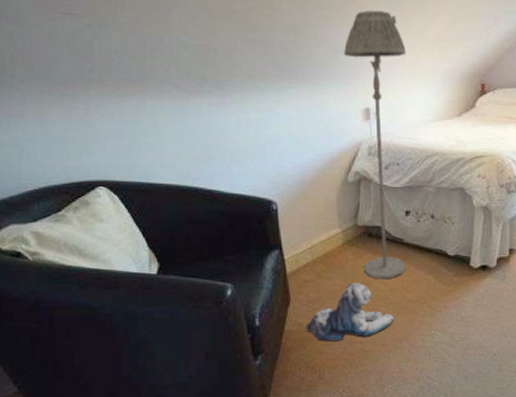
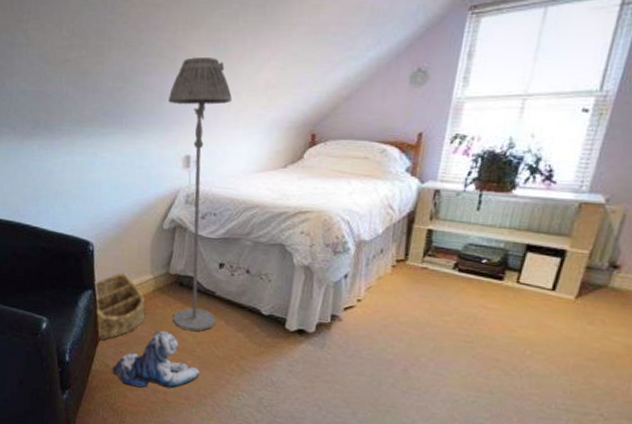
basket: none [280,229,337,298] -> present [94,272,146,340]

